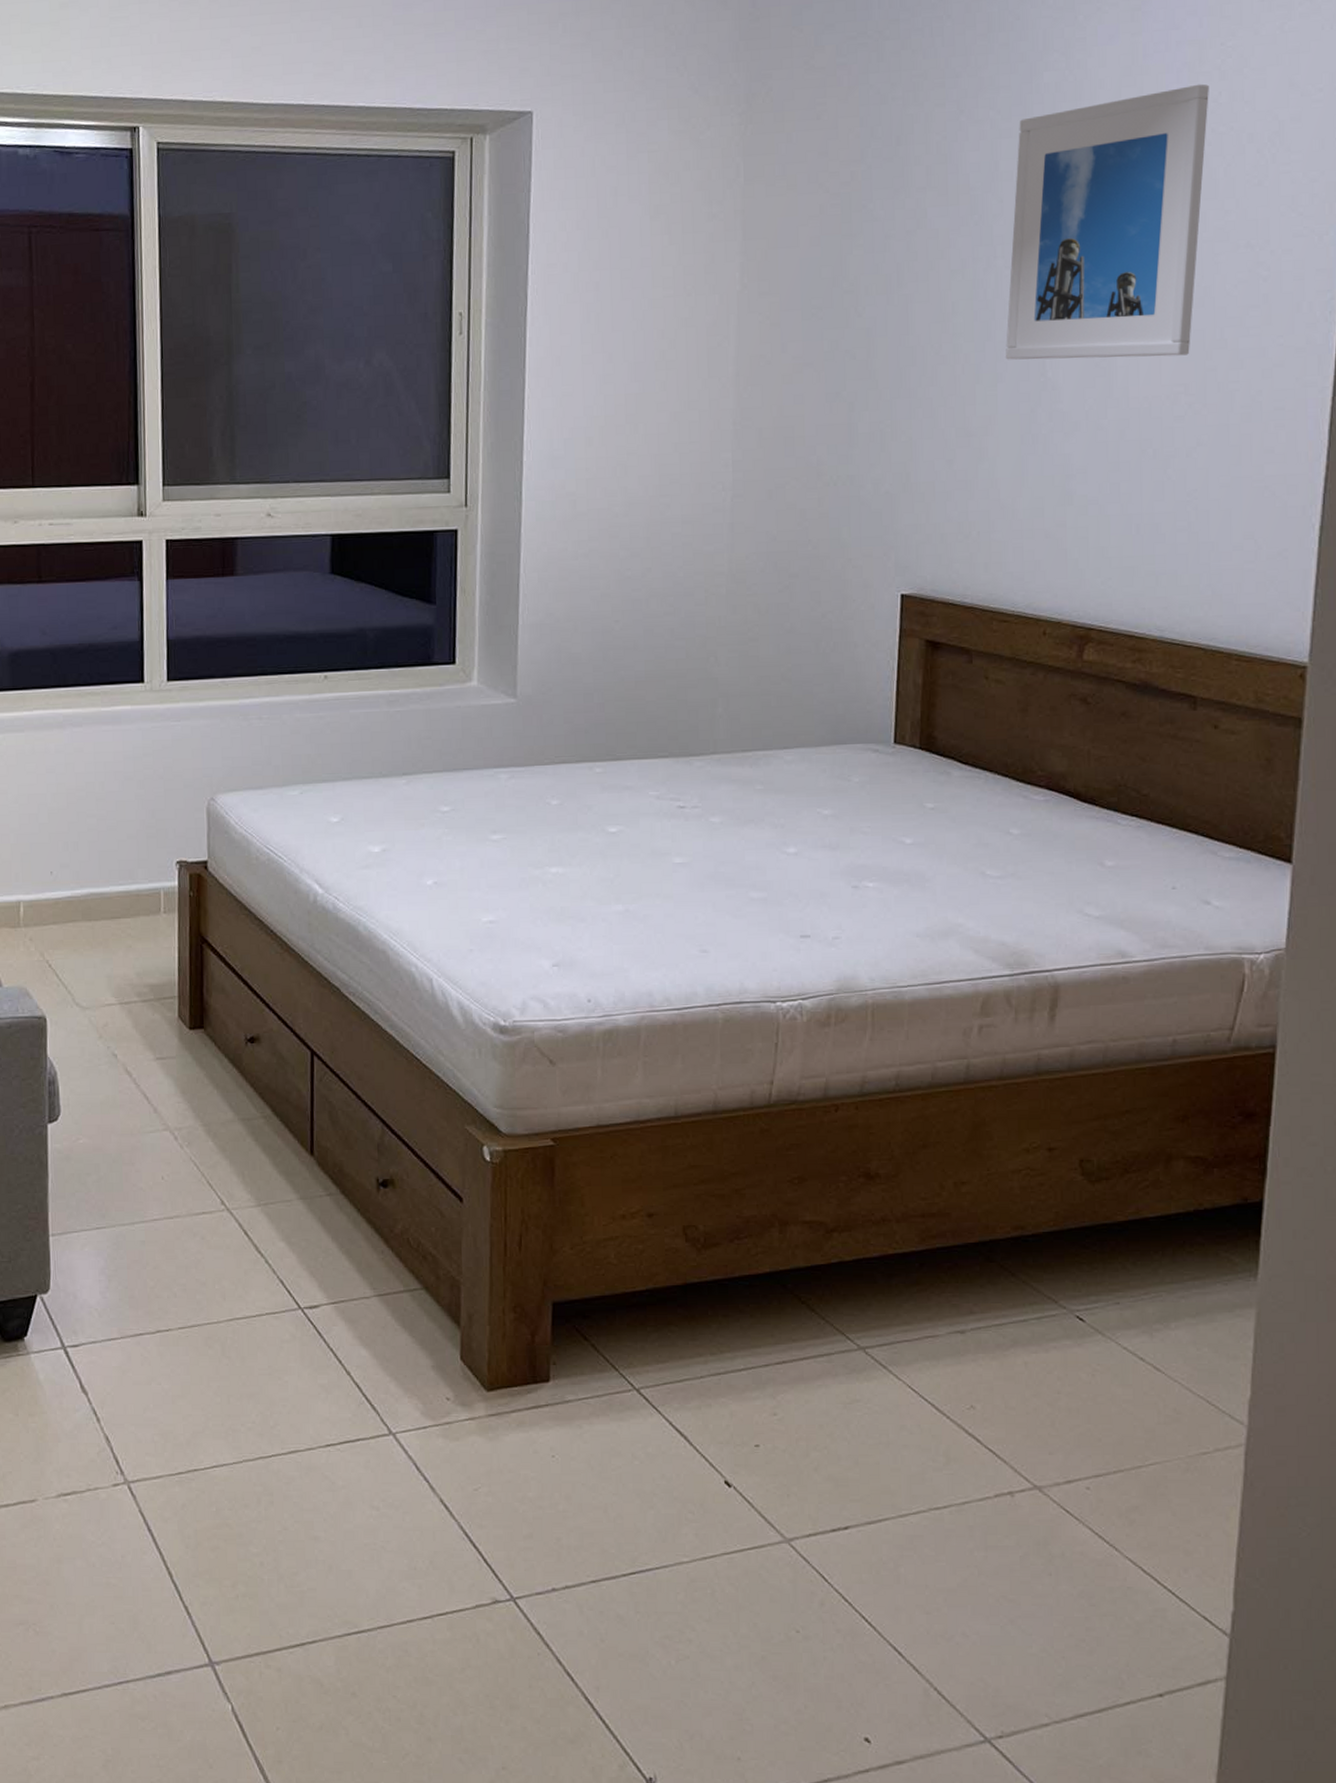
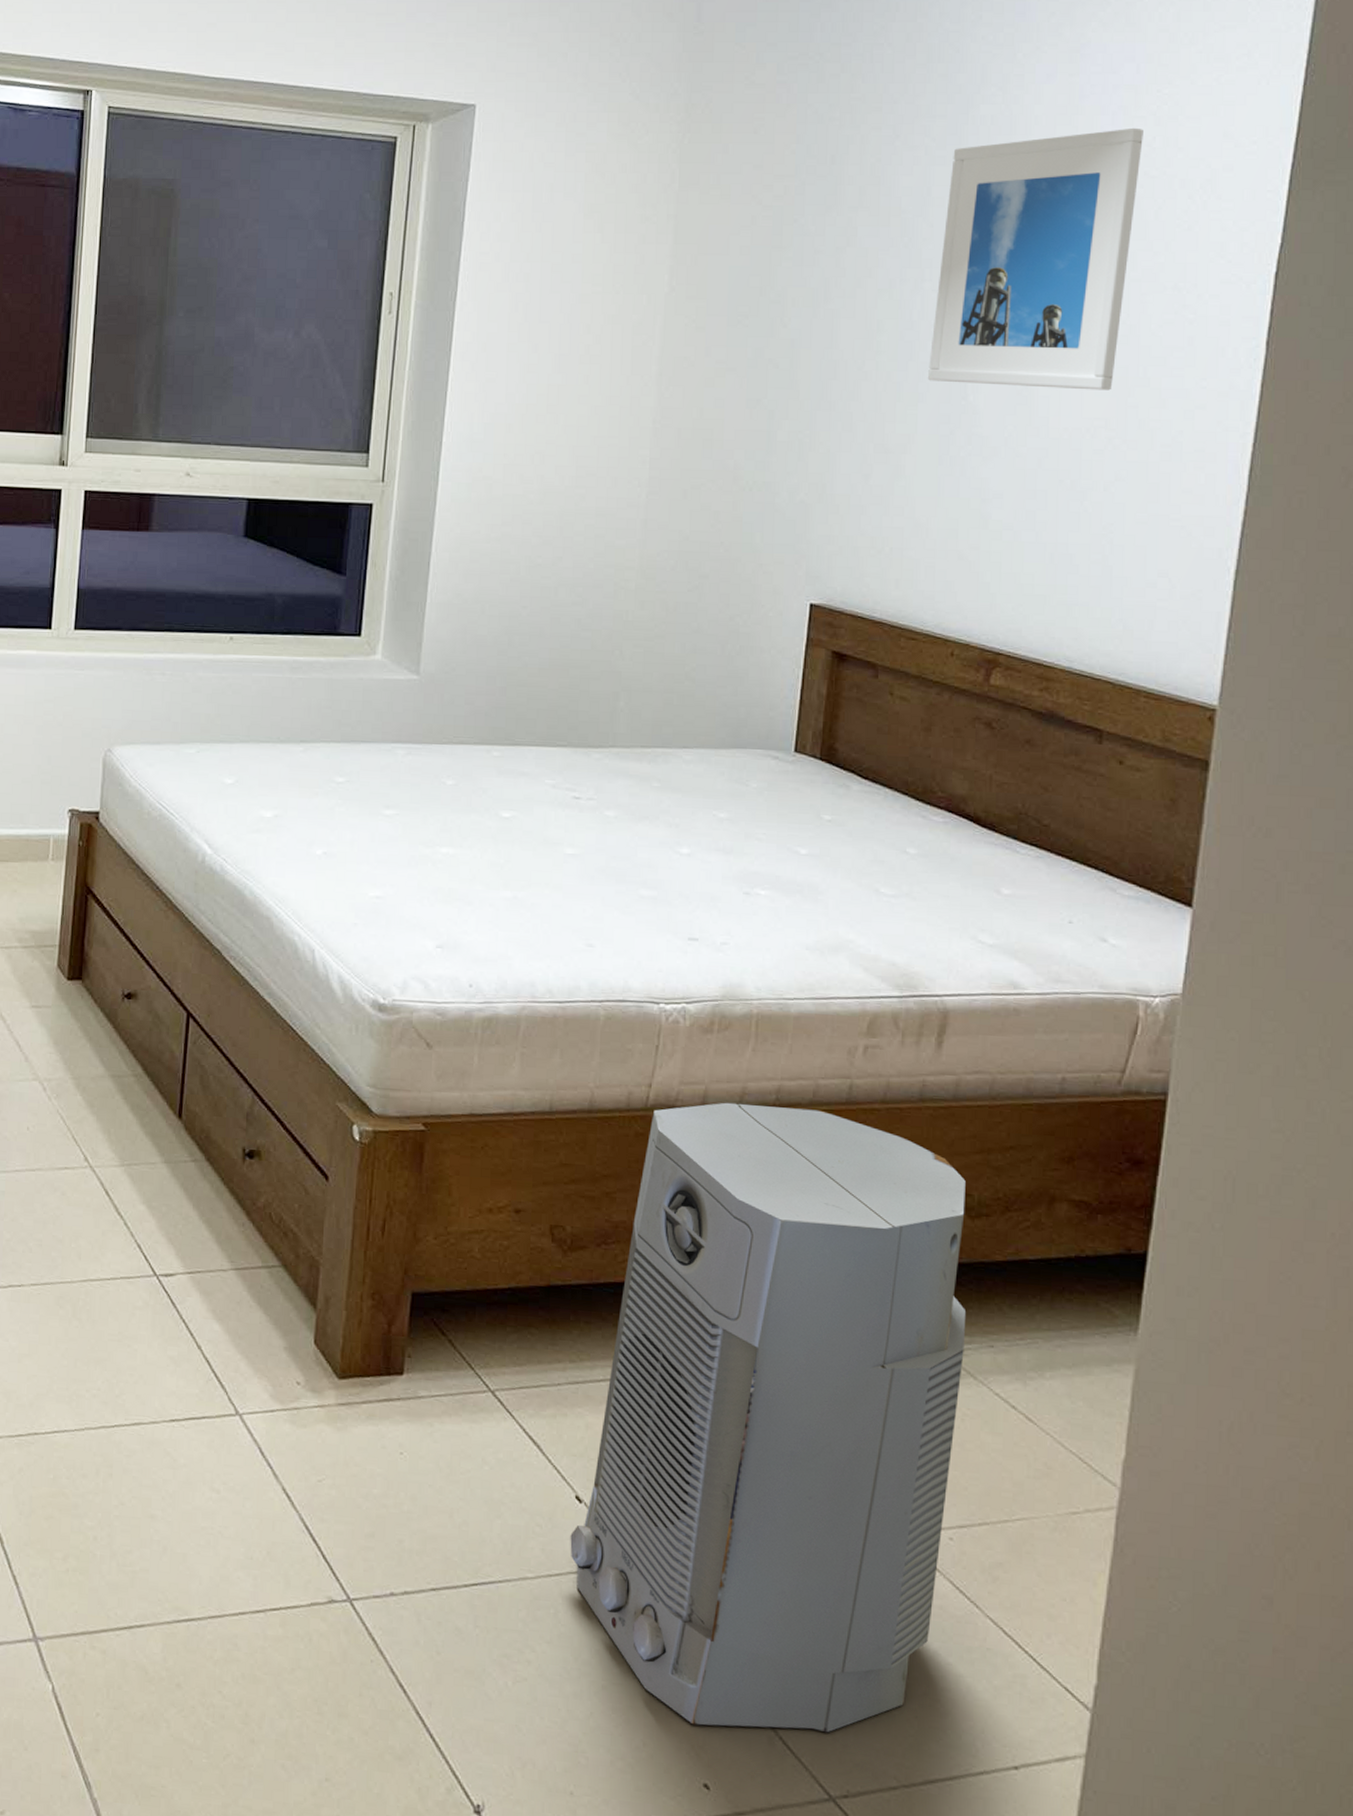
air purifier: none [722,1092,1092,1684] -> present [570,1102,966,1733]

